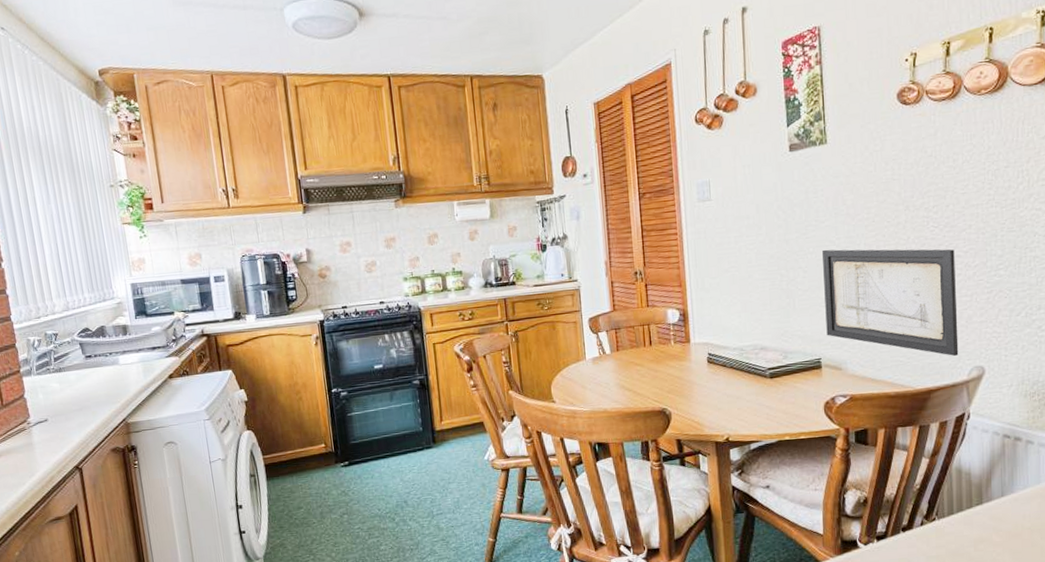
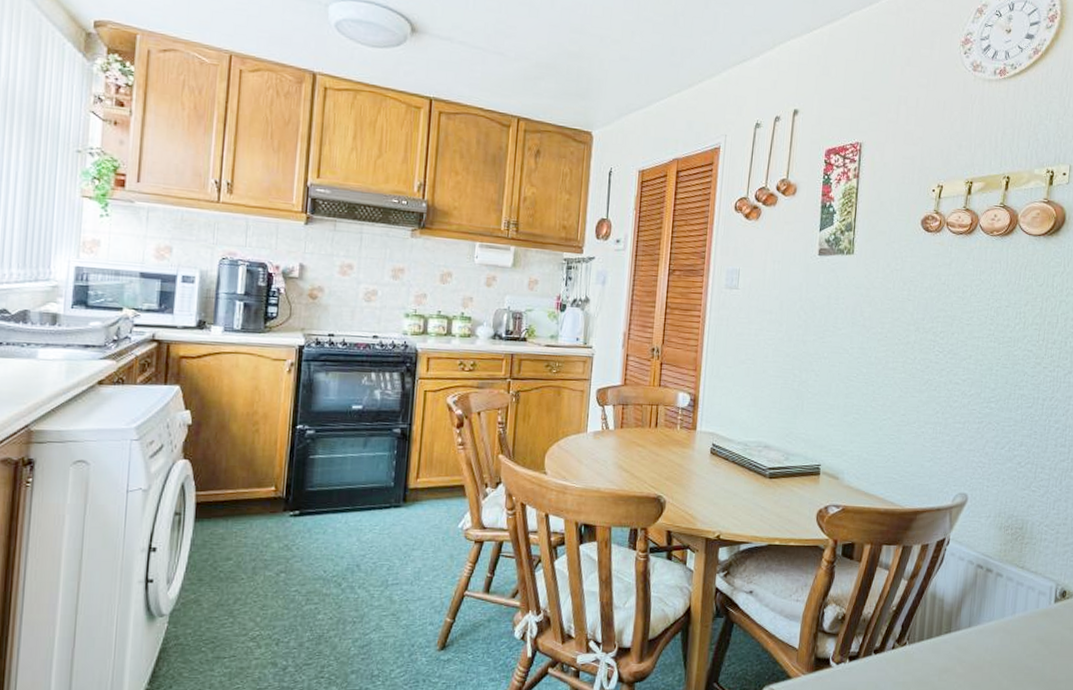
wall art: present [822,249,959,356] -> none [829,356,954,480]

